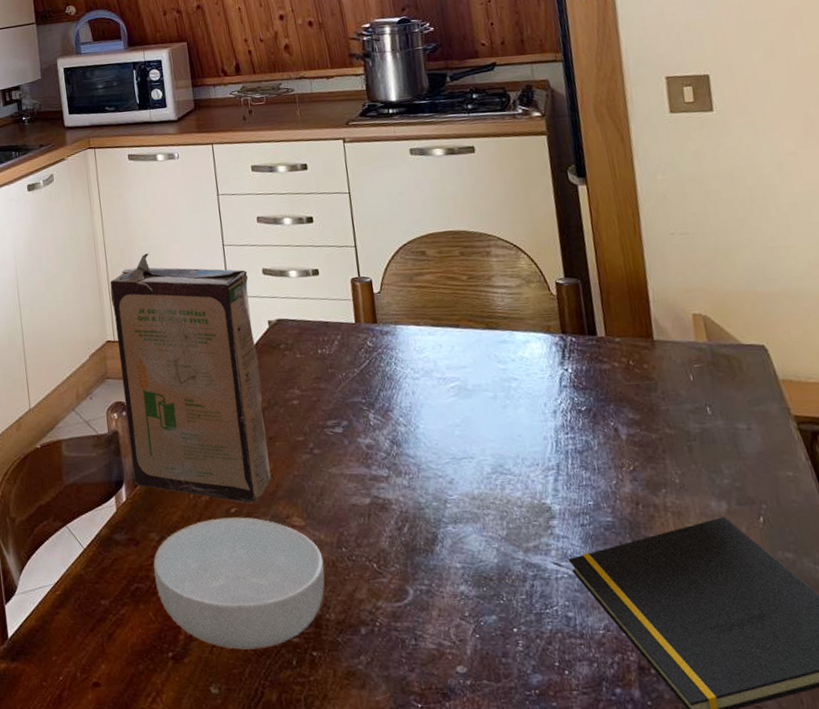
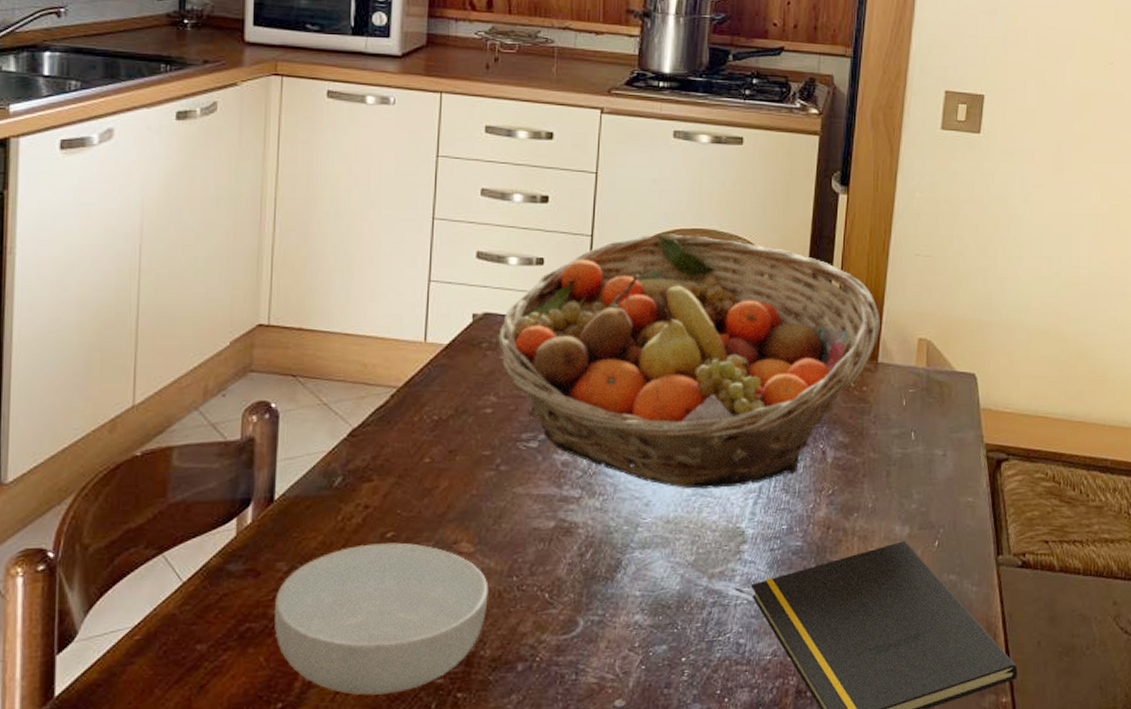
cereal box: present [110,253,274,504] -> none [266,218,458,528]
fruit basket: none [290,237,650,467] -> present [495,234,880,489]

